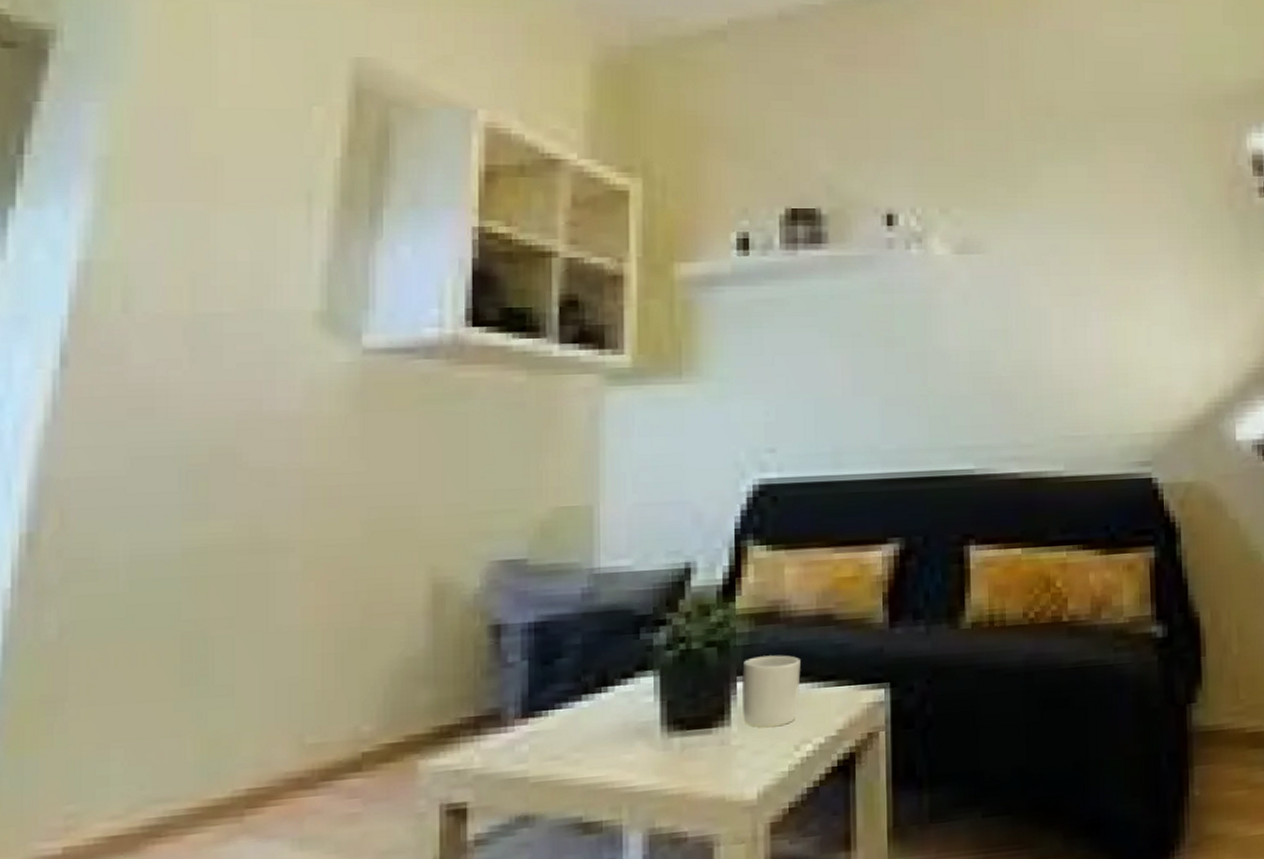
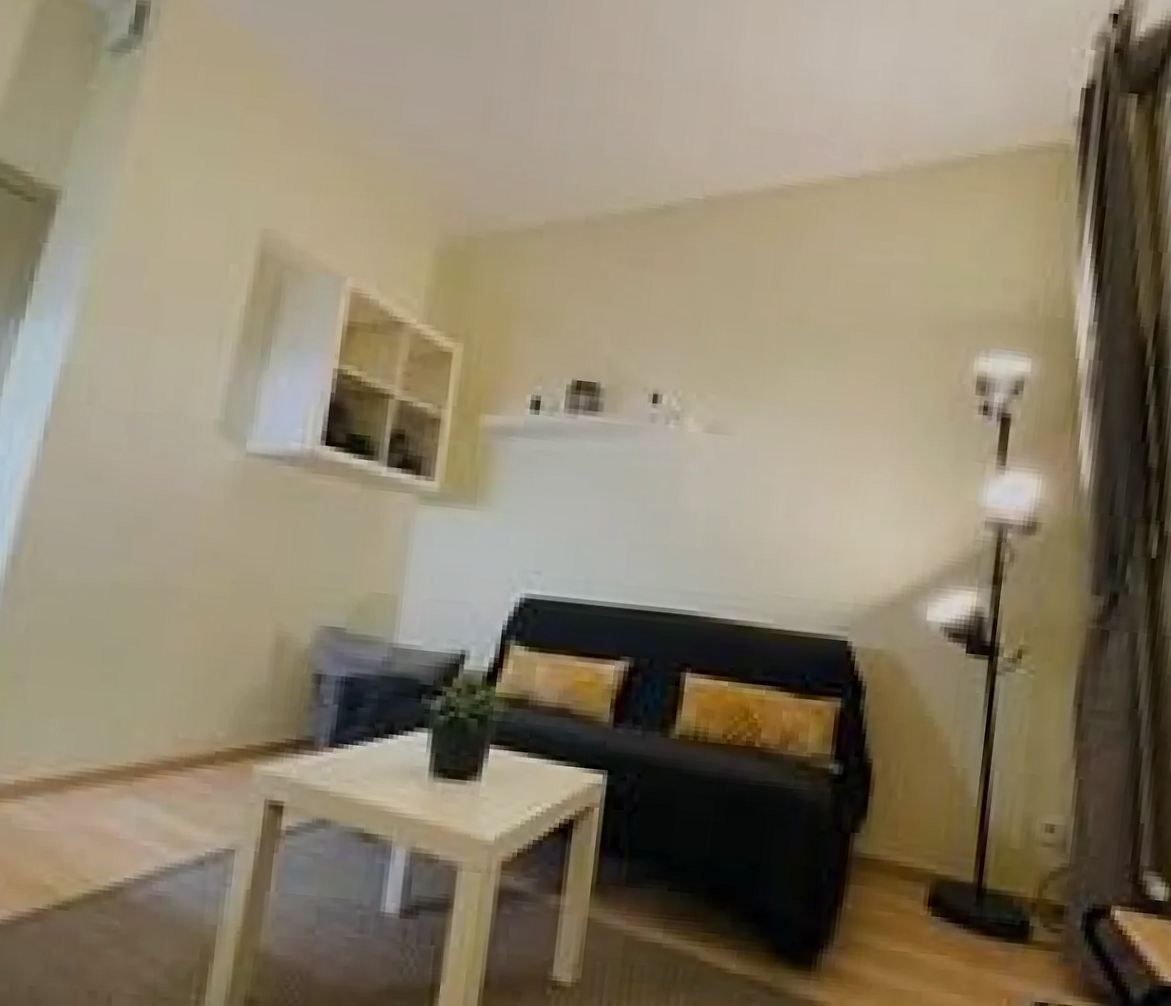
mug: present [742,655,801,728] -> none [491,731,540,789]

